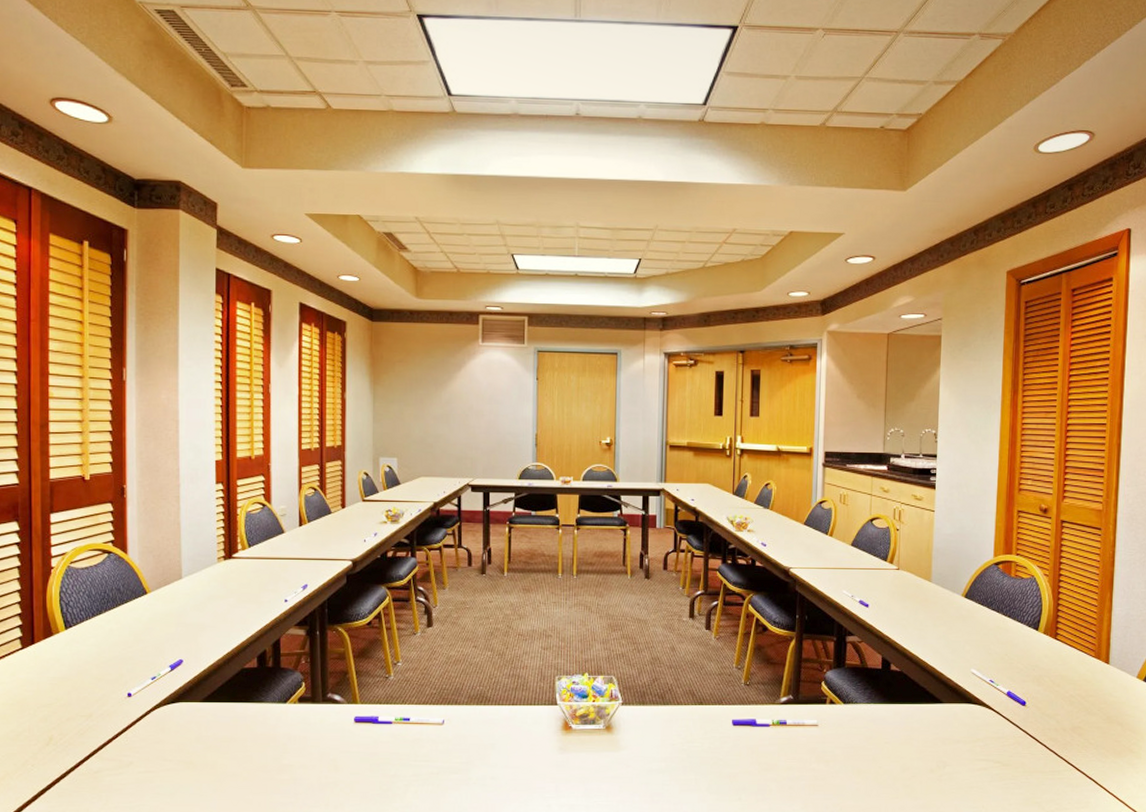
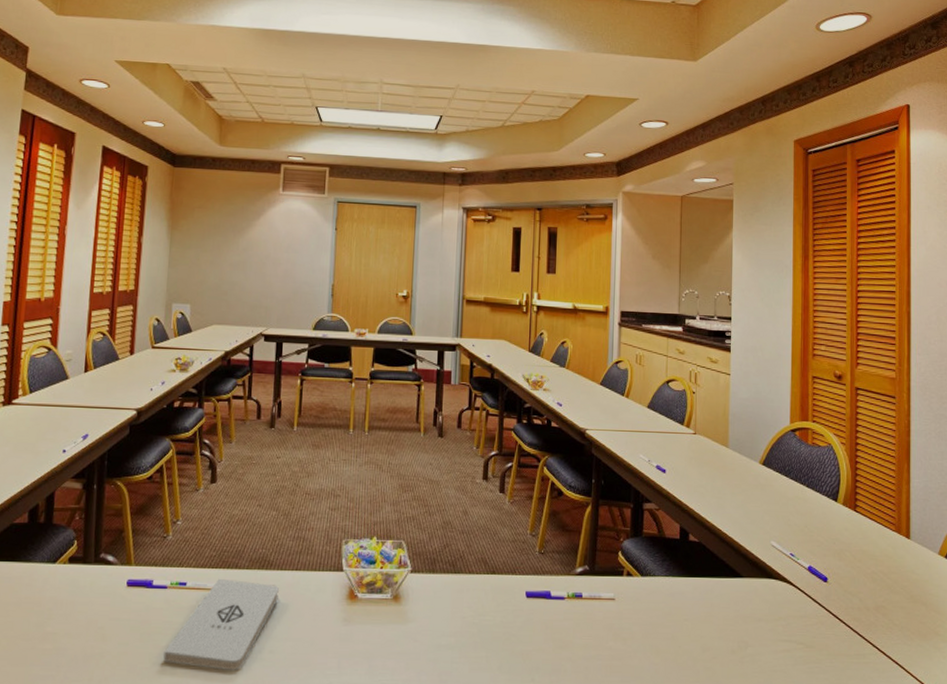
notepad: none [393,713,497,796] -> present [163,578,279,672]

